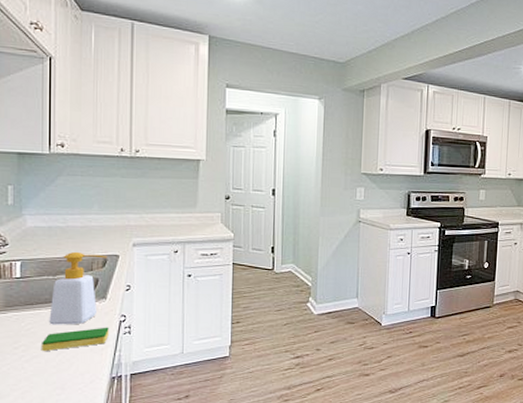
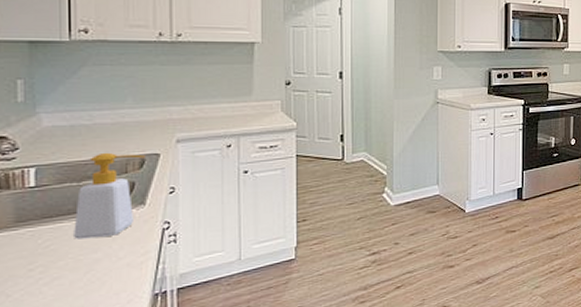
dish sponge: present [42,327,109,352] -> none [65,236,149,272]

